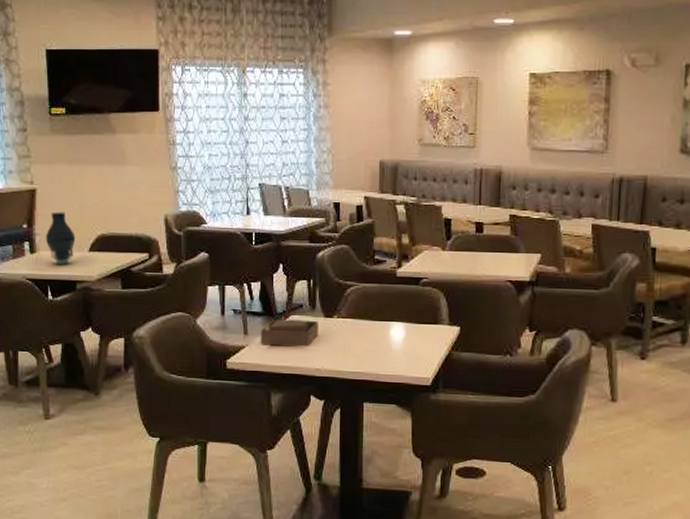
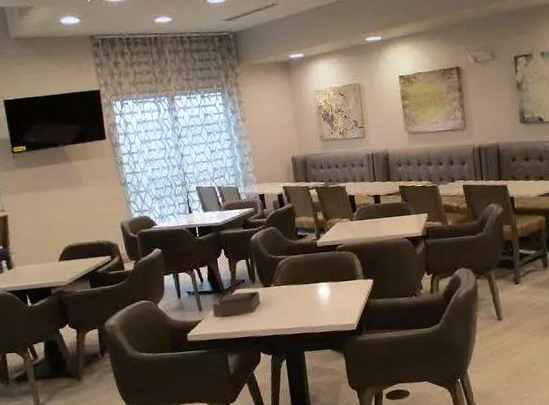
vase: present [45,212,76,266] -> none [19,231,47,277]

